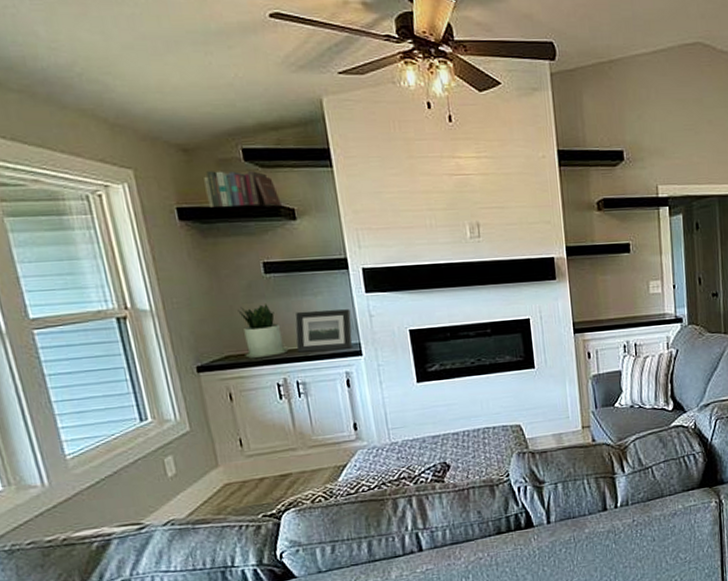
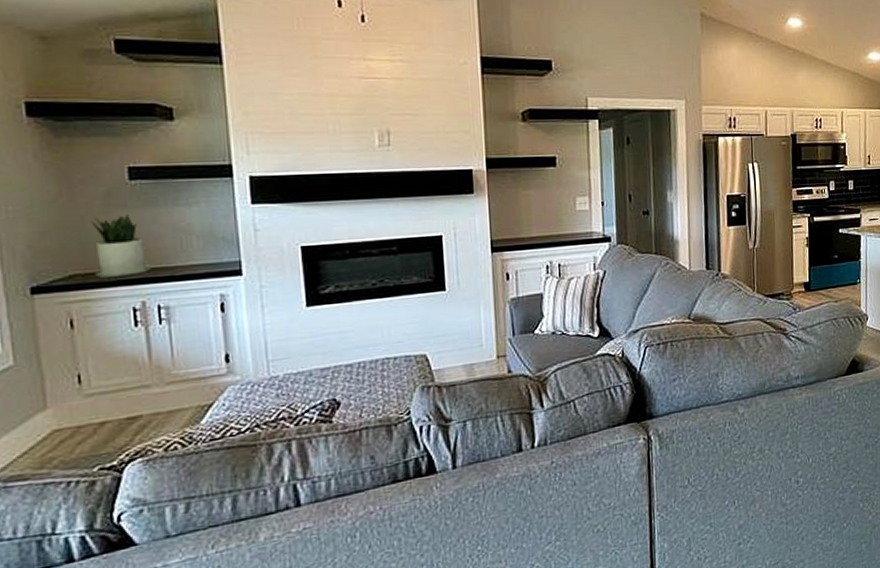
books: present [204,171,282,210] -> none [63,62,157,106]
picture frame: present [295,309,353,353] -> none [161,222,232,272]

